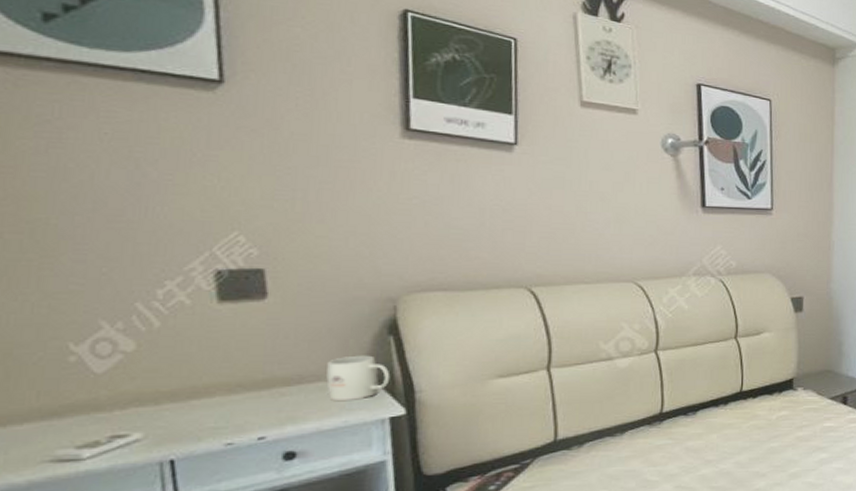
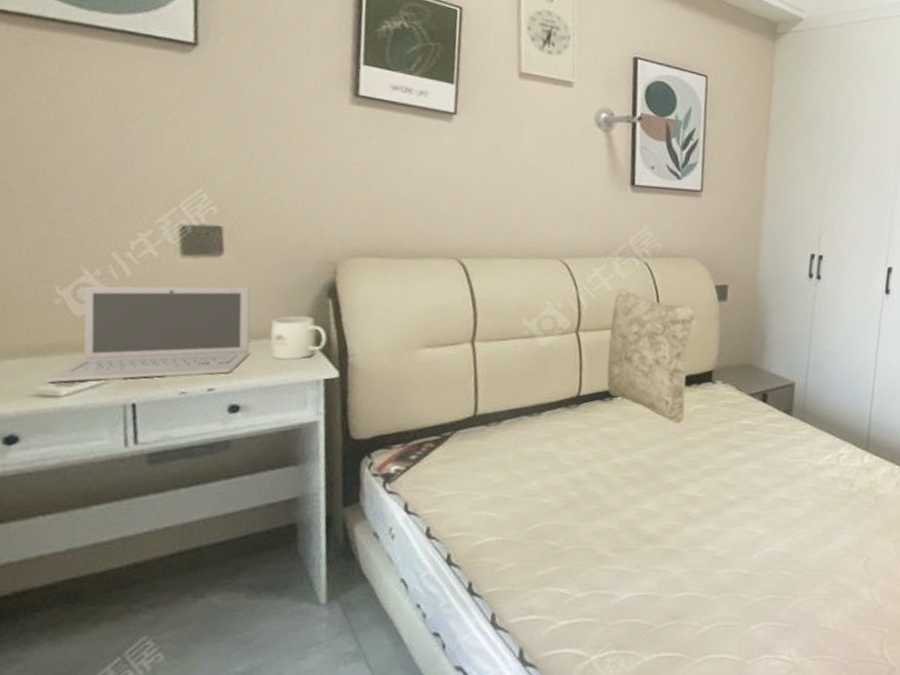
laptop: none [61,329,304,447] -> present [44,286,251,384]
pillow: none [688,307,773,431] -> present [606,289,695,423]

